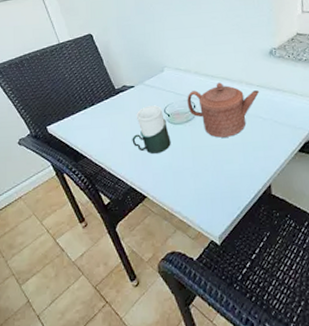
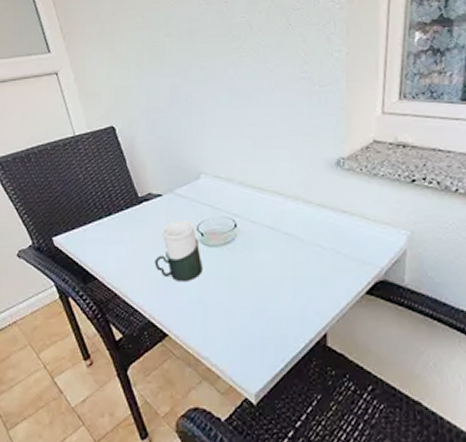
teapot: present [187,82,260,138] -> none [227,197,320,268]

